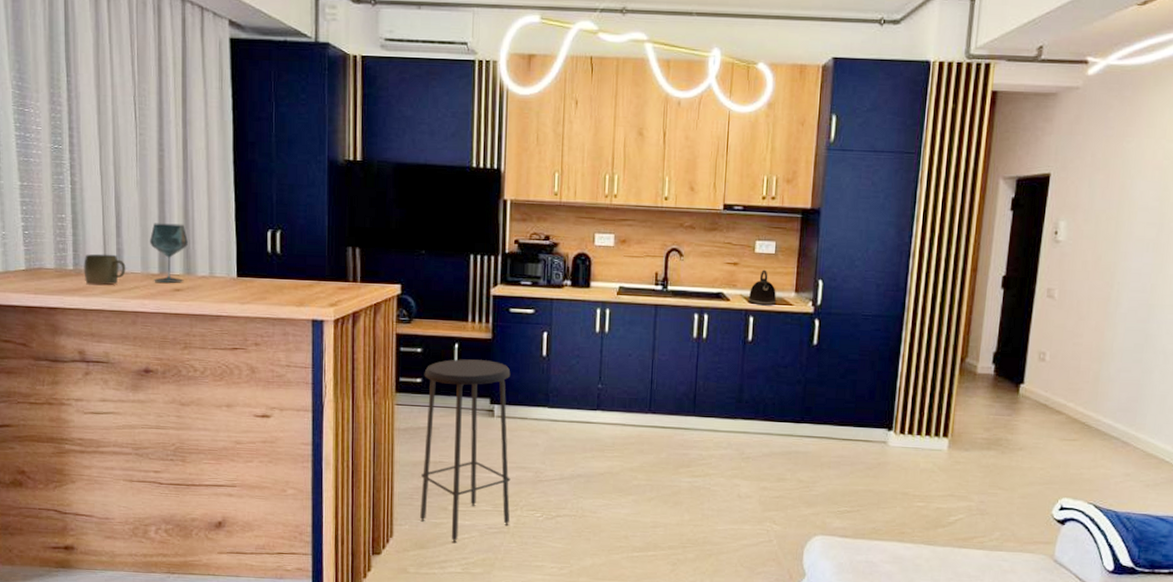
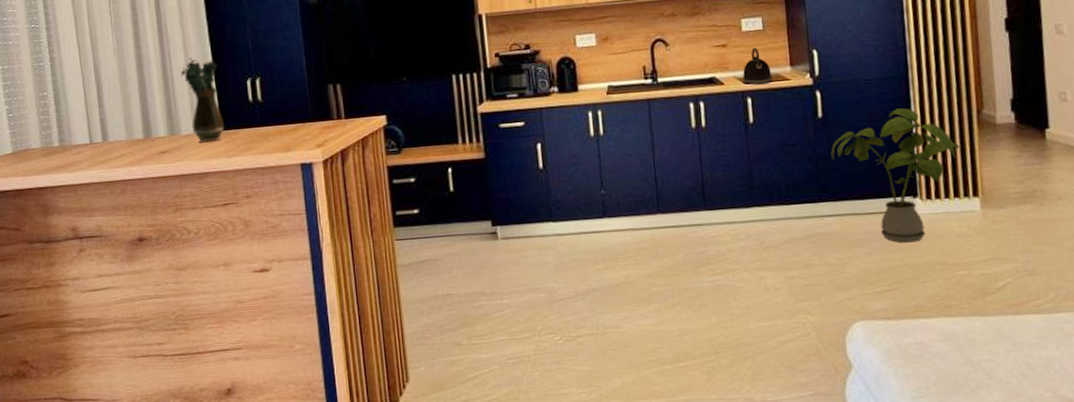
mug: present [83,253,126,285] -> none [69,125,111,160]
wine glass: present [150,223,188,283] -> none [132,85,170,147]
vase: none [202,200,240,286] -> present [181,57,224,142]
bar stool: present [420,359,511,544] -> none [420,180,530,381]
house plant: none [819,346,939,471] -> present [831,108,960,243]

